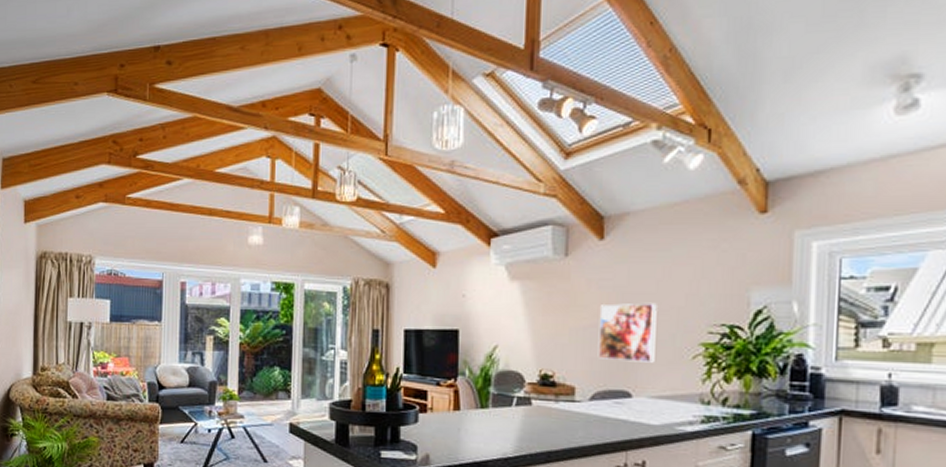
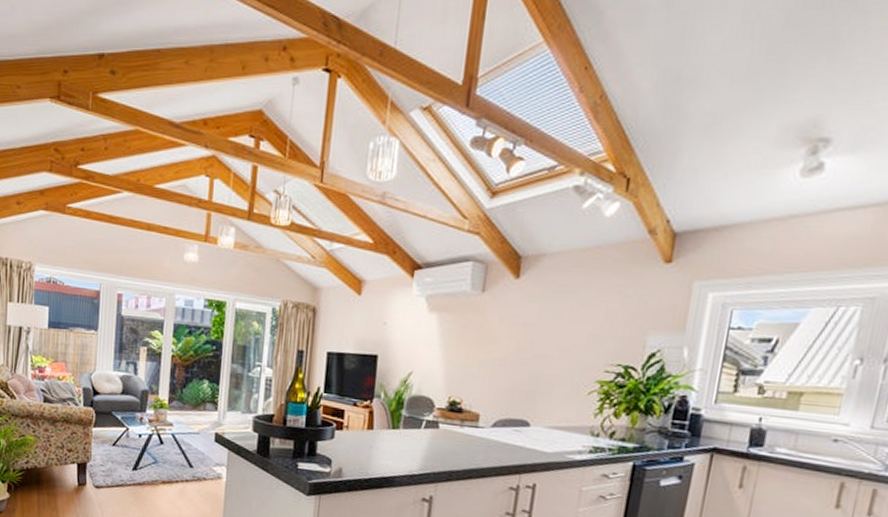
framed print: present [597,302,657,363] -> none [502,339,562,396]

